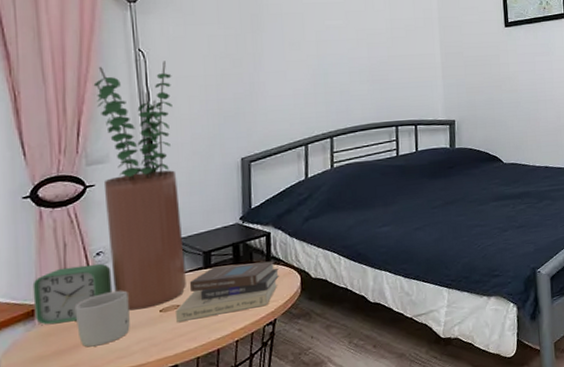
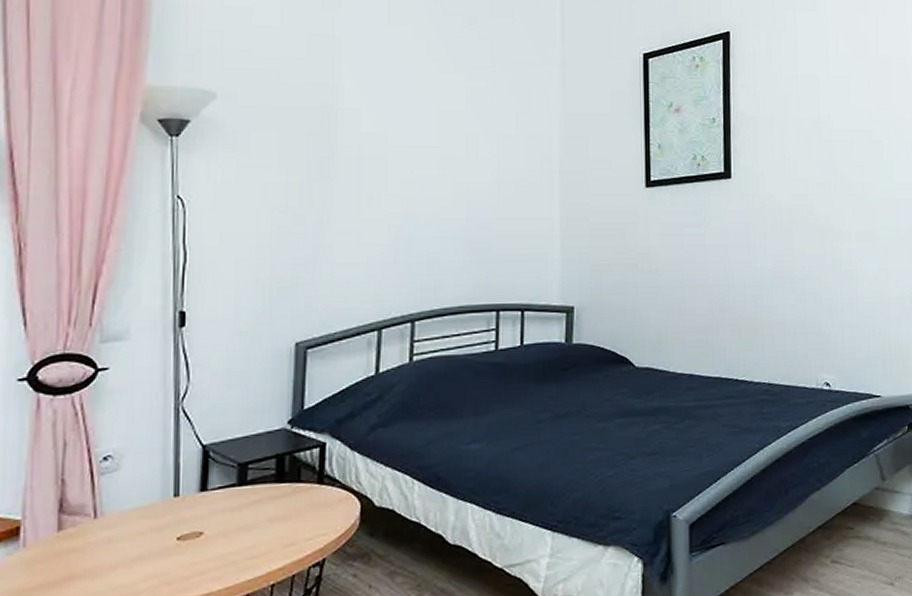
alarm clock: present [32,263,113,325] -> none [19,471,120,548]
mug: present [74,290,130,347] -> none [69,508,139,581]
vase: present [93,60,186,311] -> none [117,212,217,536]
books: present [174,260,279,322] -> none [196,480,333,555]

